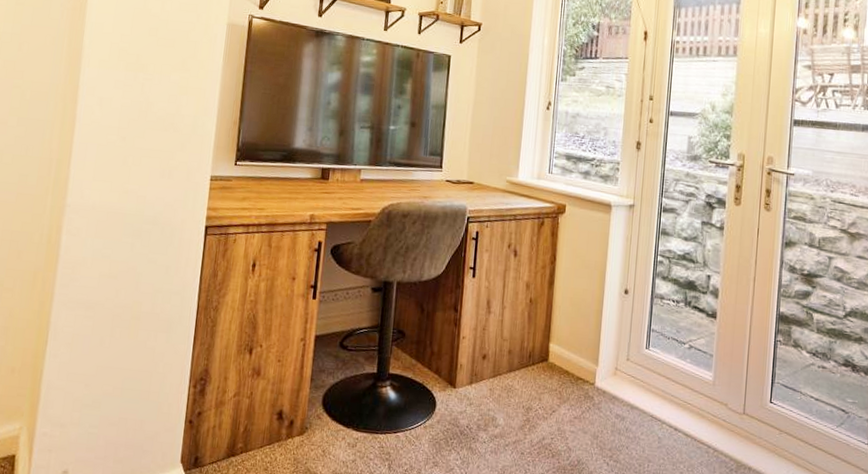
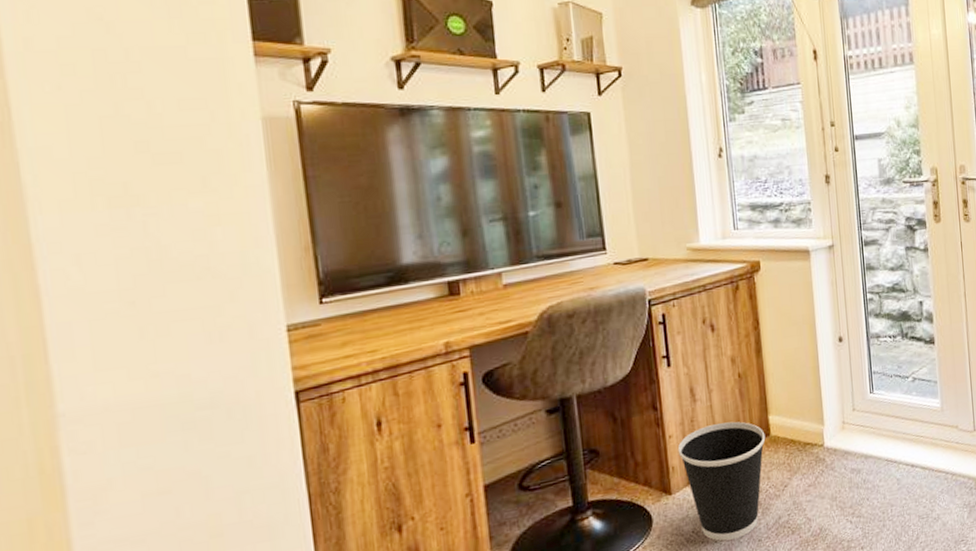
wastebasket: none [467,337,544,445] -> present [677,421,766,541]

